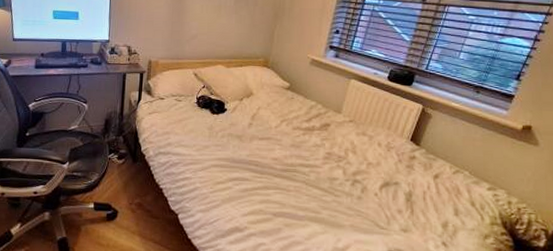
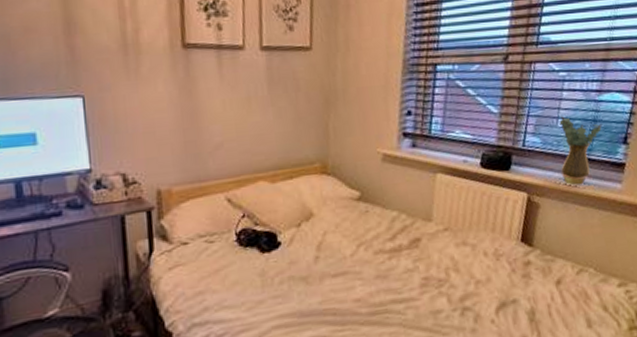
vase: none [454,50,499,106] -> present [559,116,602,186]

